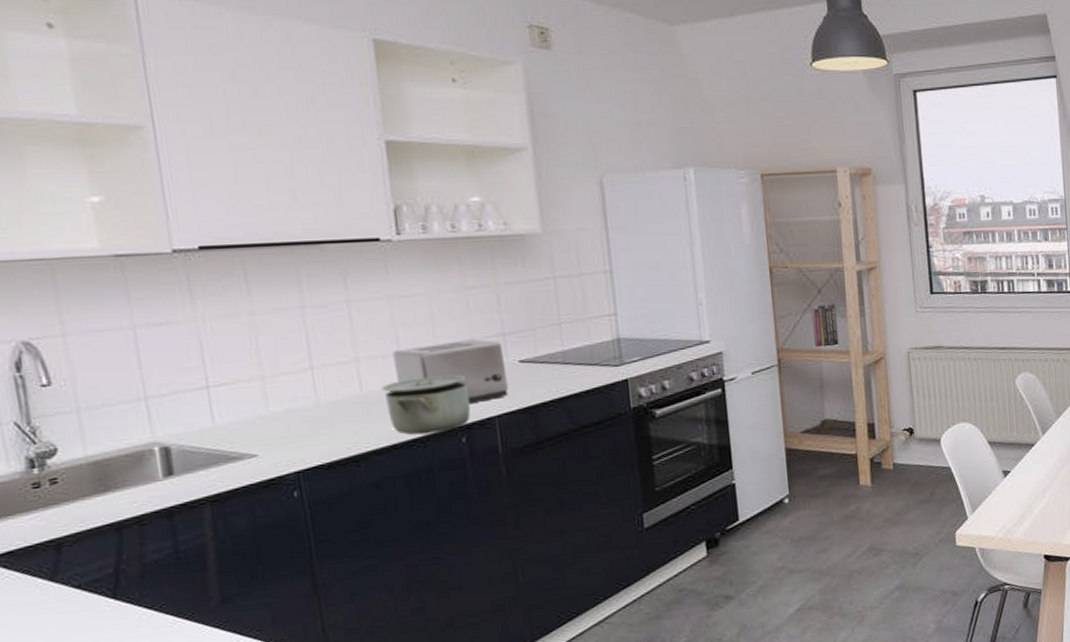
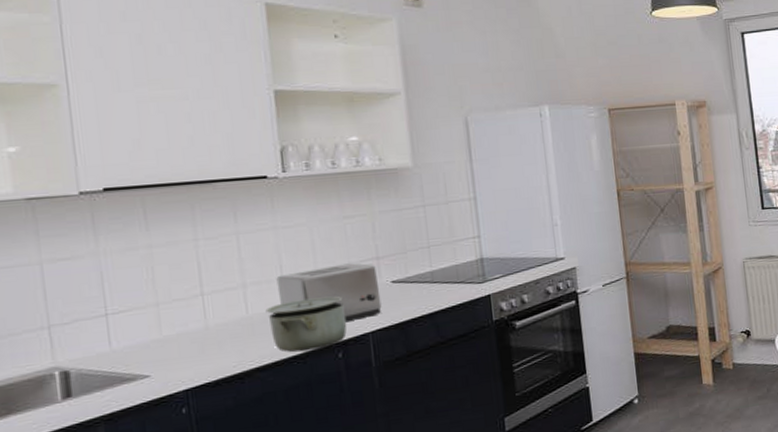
books: present [811,304,839,346] -> none [655,221,681,260]

